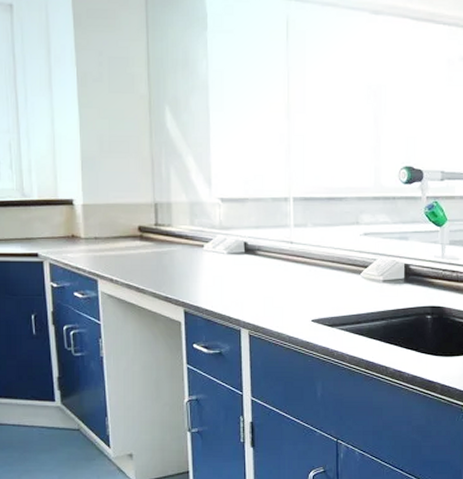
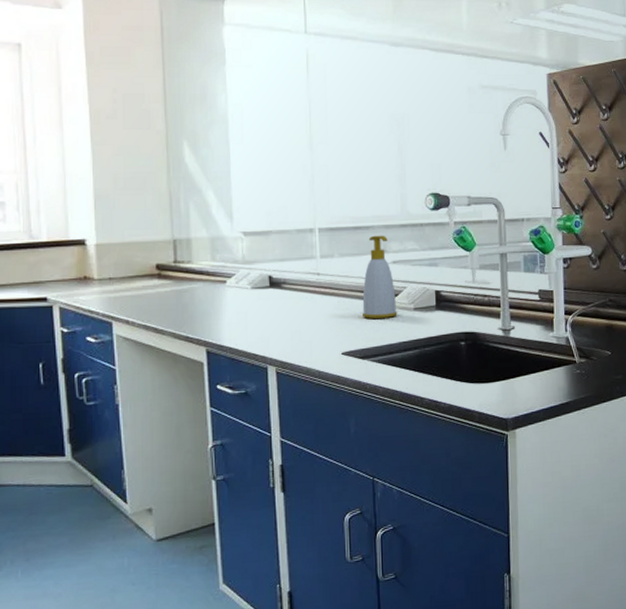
soap bottle: none [333,206,367,289] -> present [362,235,398,320]

